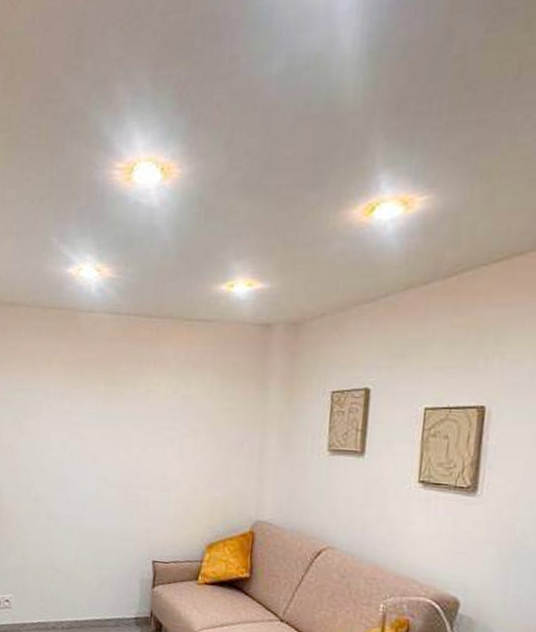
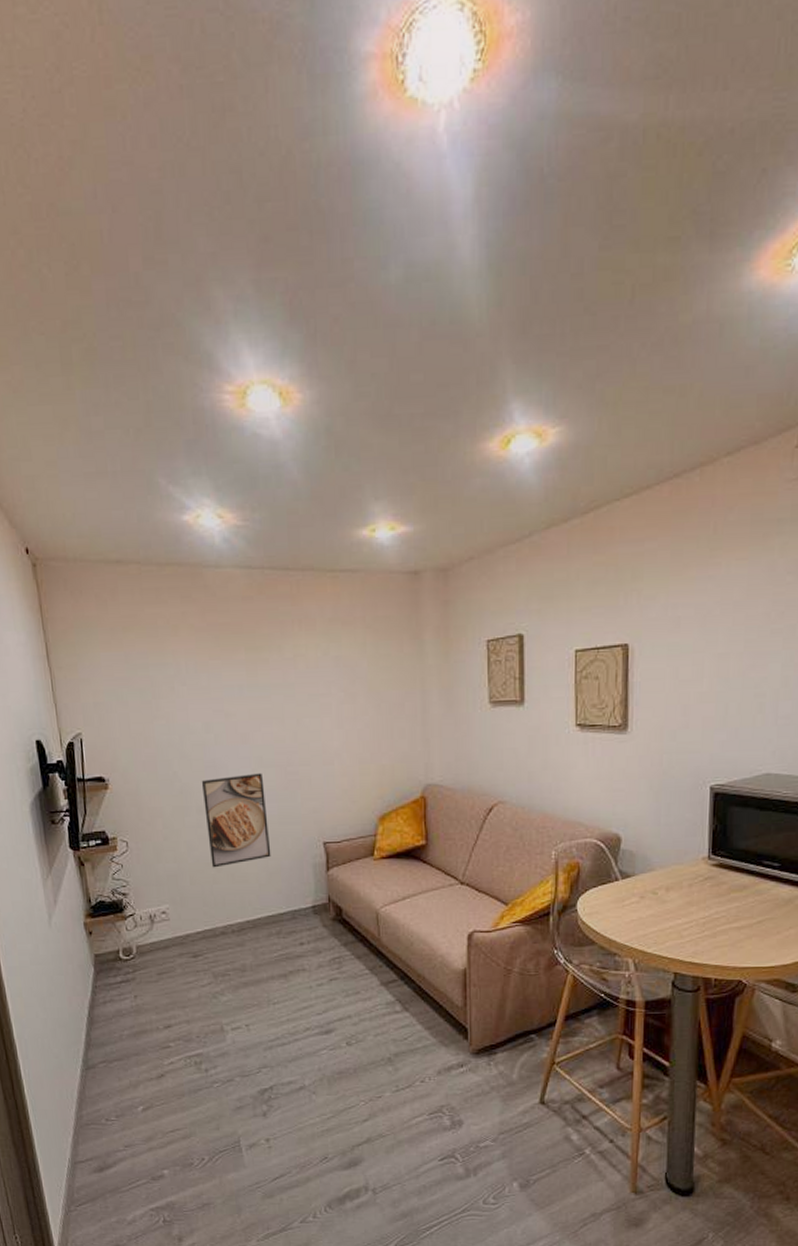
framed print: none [52,490,106,569] -> present [201,772,271,868]

